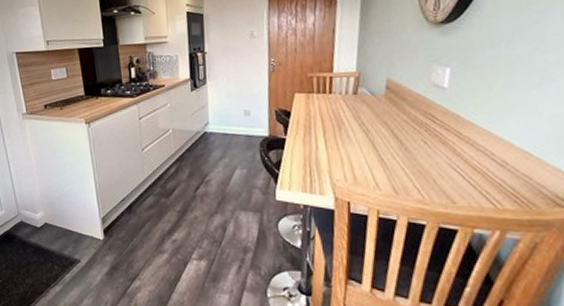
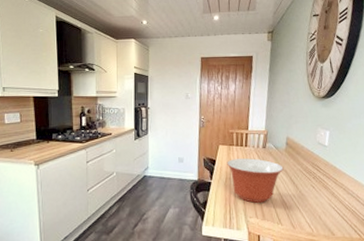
mixing bowl: none [305,108,383,163] -> present [227,158,284,203]

